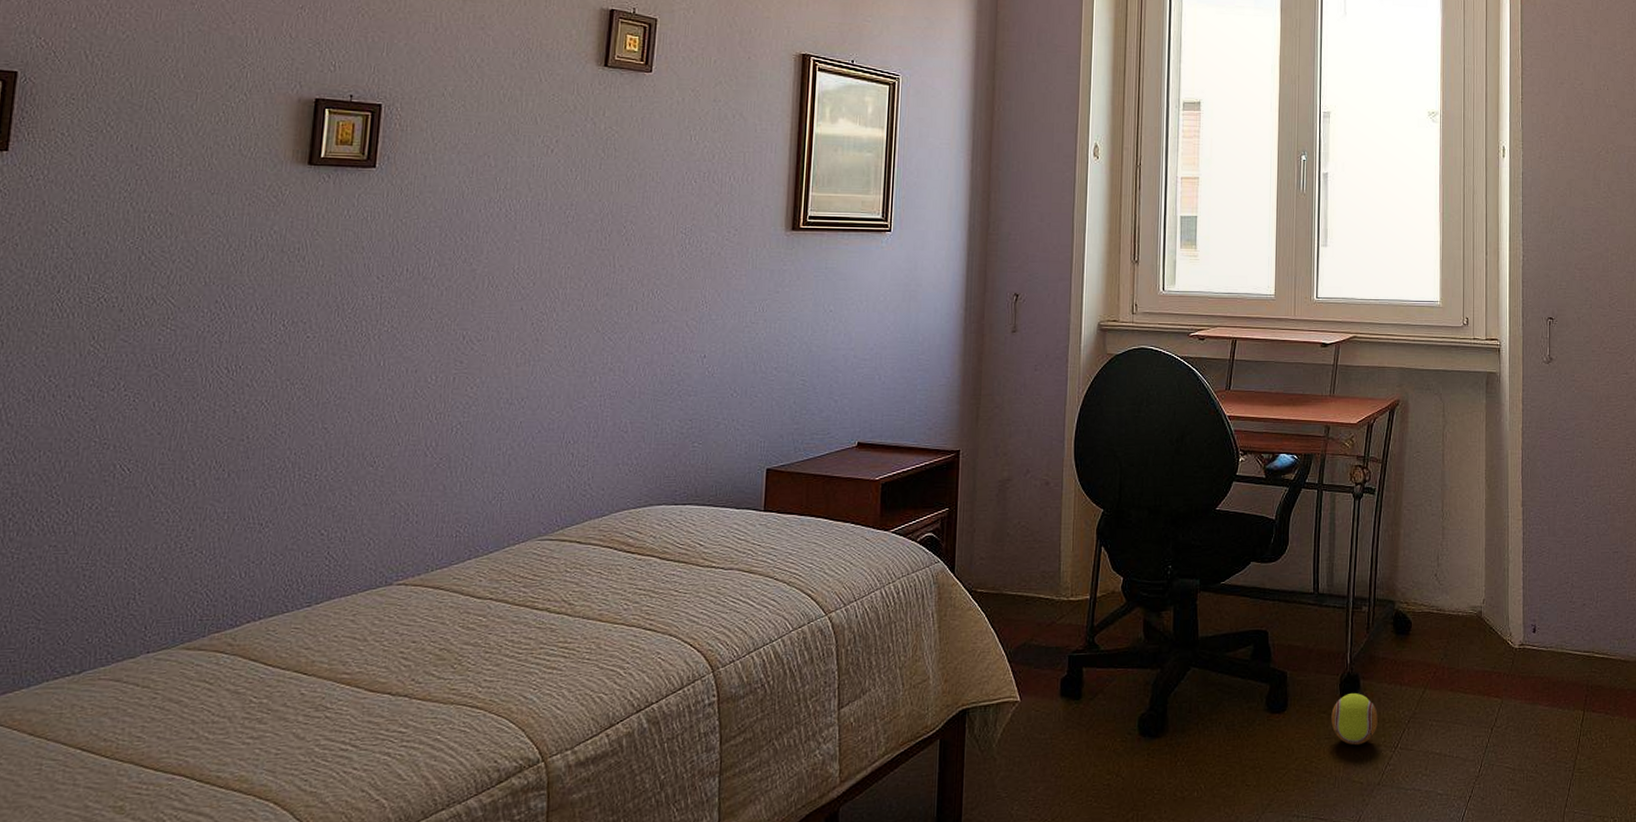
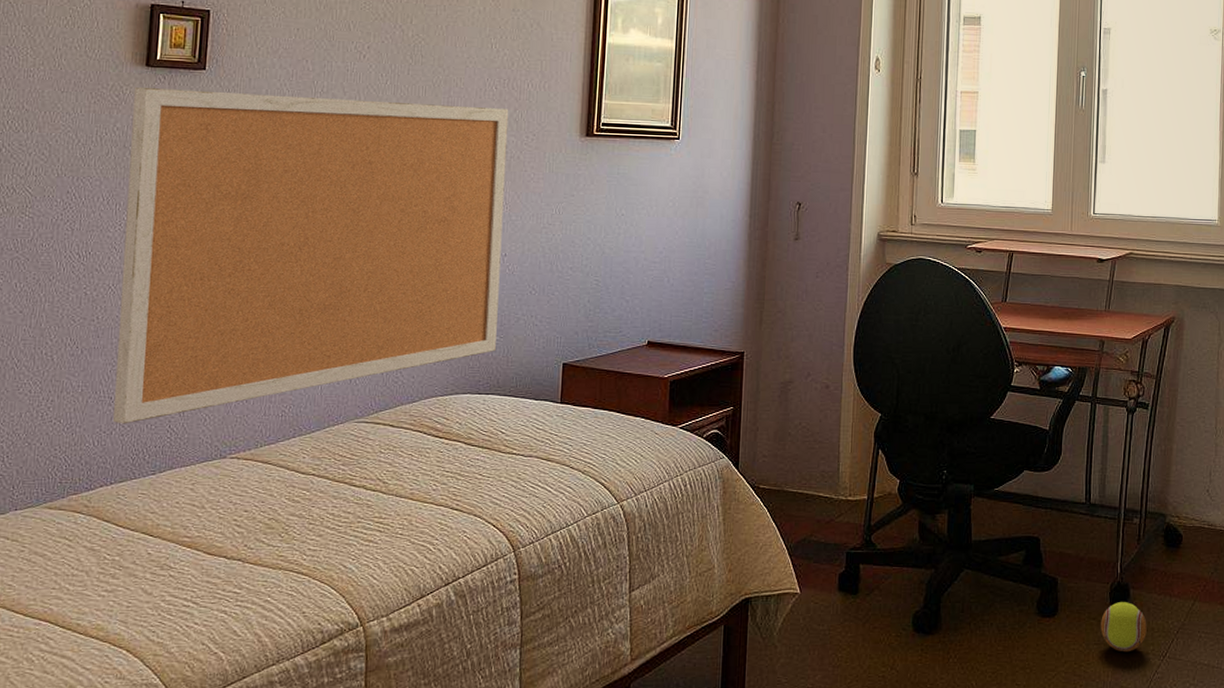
bulletin board: none [264,188,709,553] -> present [113,88,509,424]

